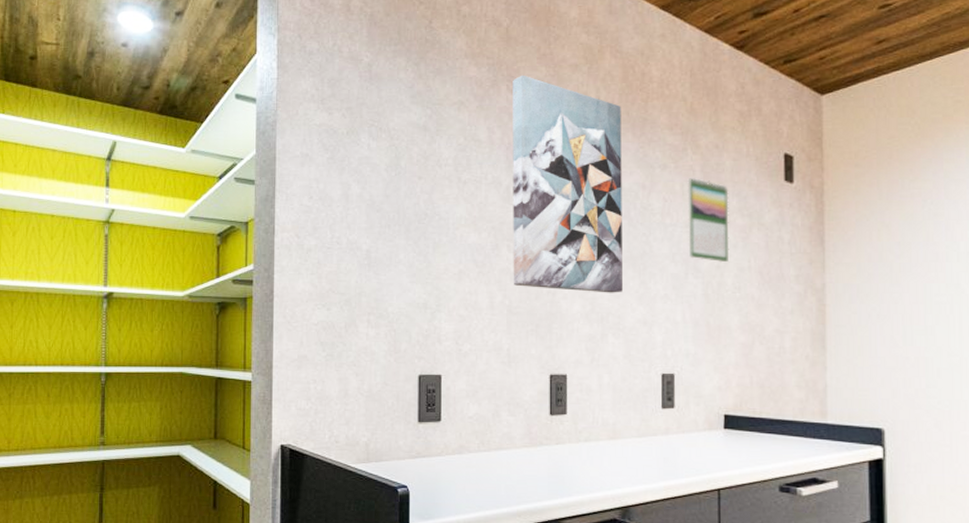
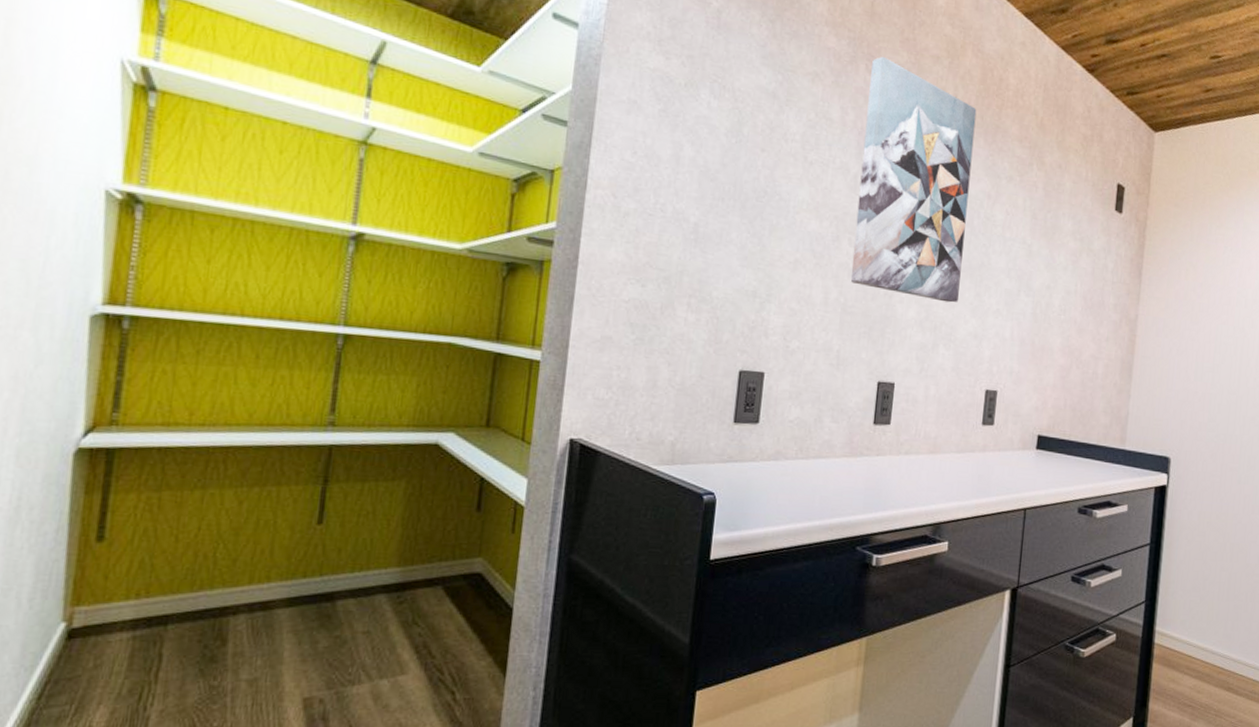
calendar: present [687,177,729,263] -> none [1022,193,1066,284]

